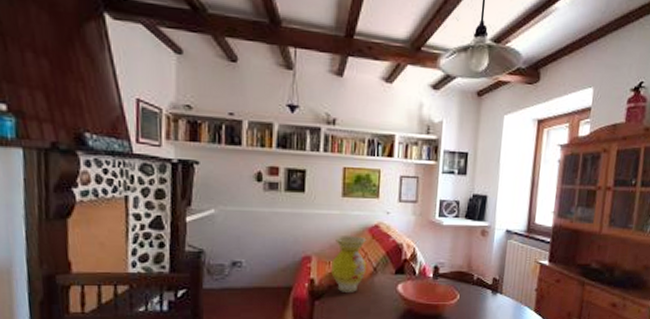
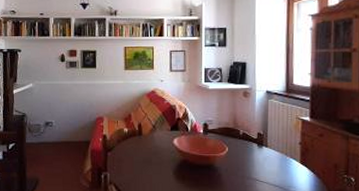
vase: present [331,236,367,292] -> none [119,100,147,145]

